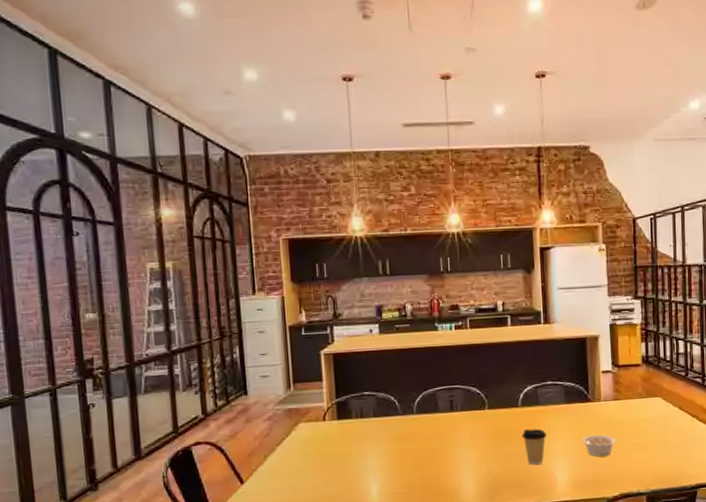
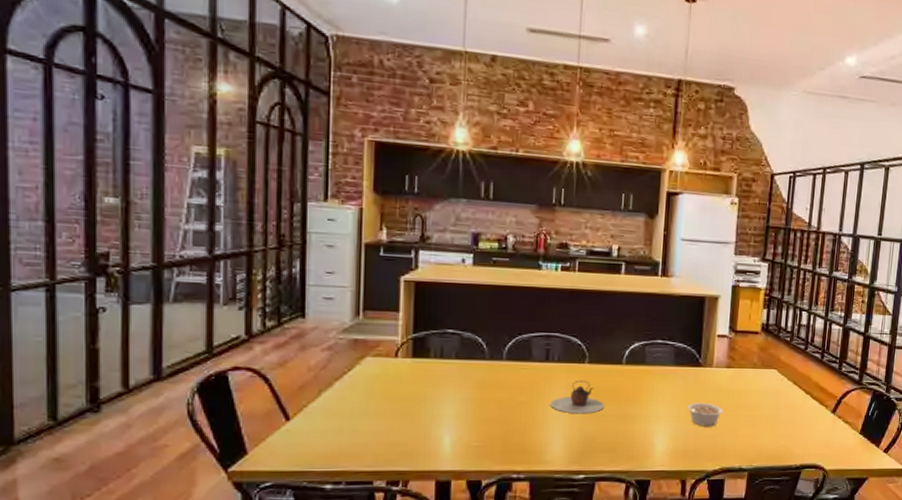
teapot: none [459,424,507,456] -> present [550,380,604,414]
coffee cup: present [522,428,547,466] -> none [622,390,650,430]

